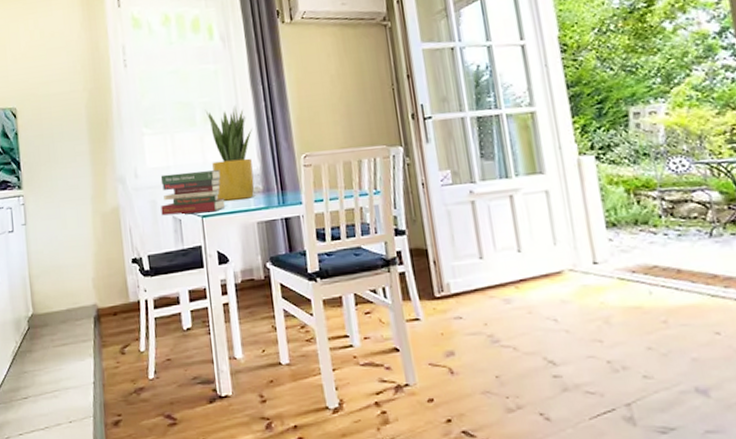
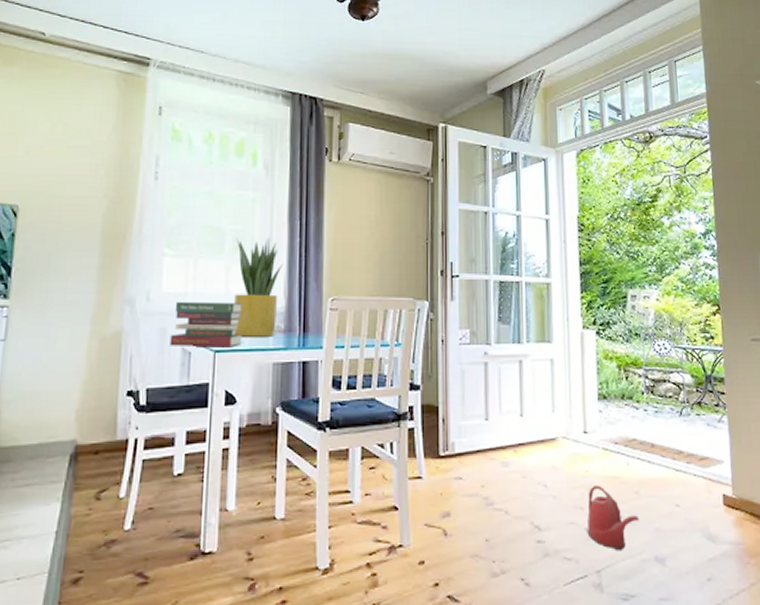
watering can: none [606,317,671,384] -> present [587,485,639,551]

